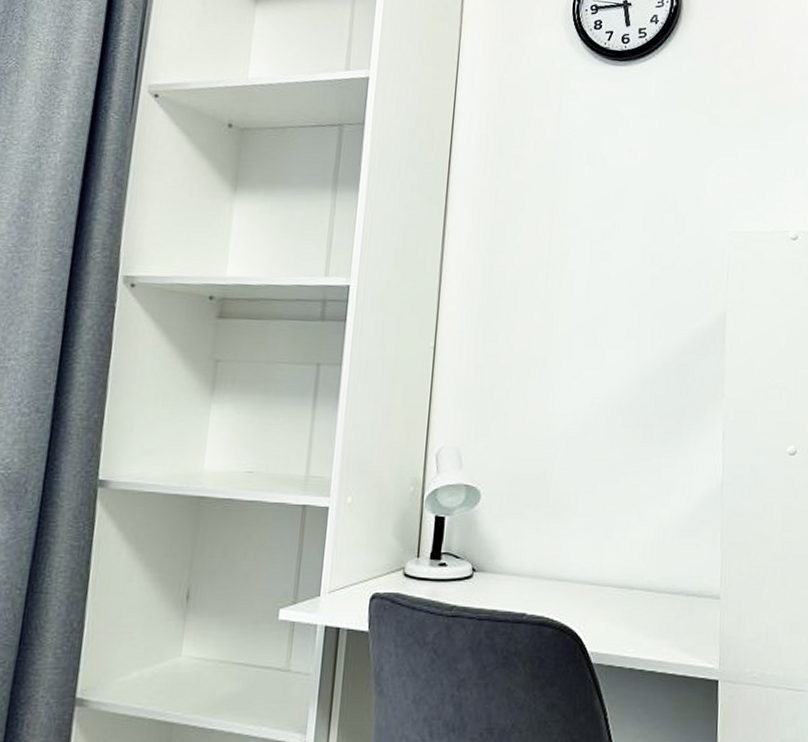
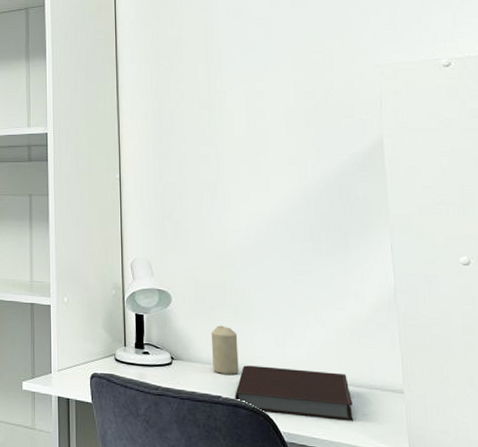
candle: none [520,527,552,586] -> present [211,325,239,375]
notebook: none [541,575,667,634] -> present [235,365,353,421]

